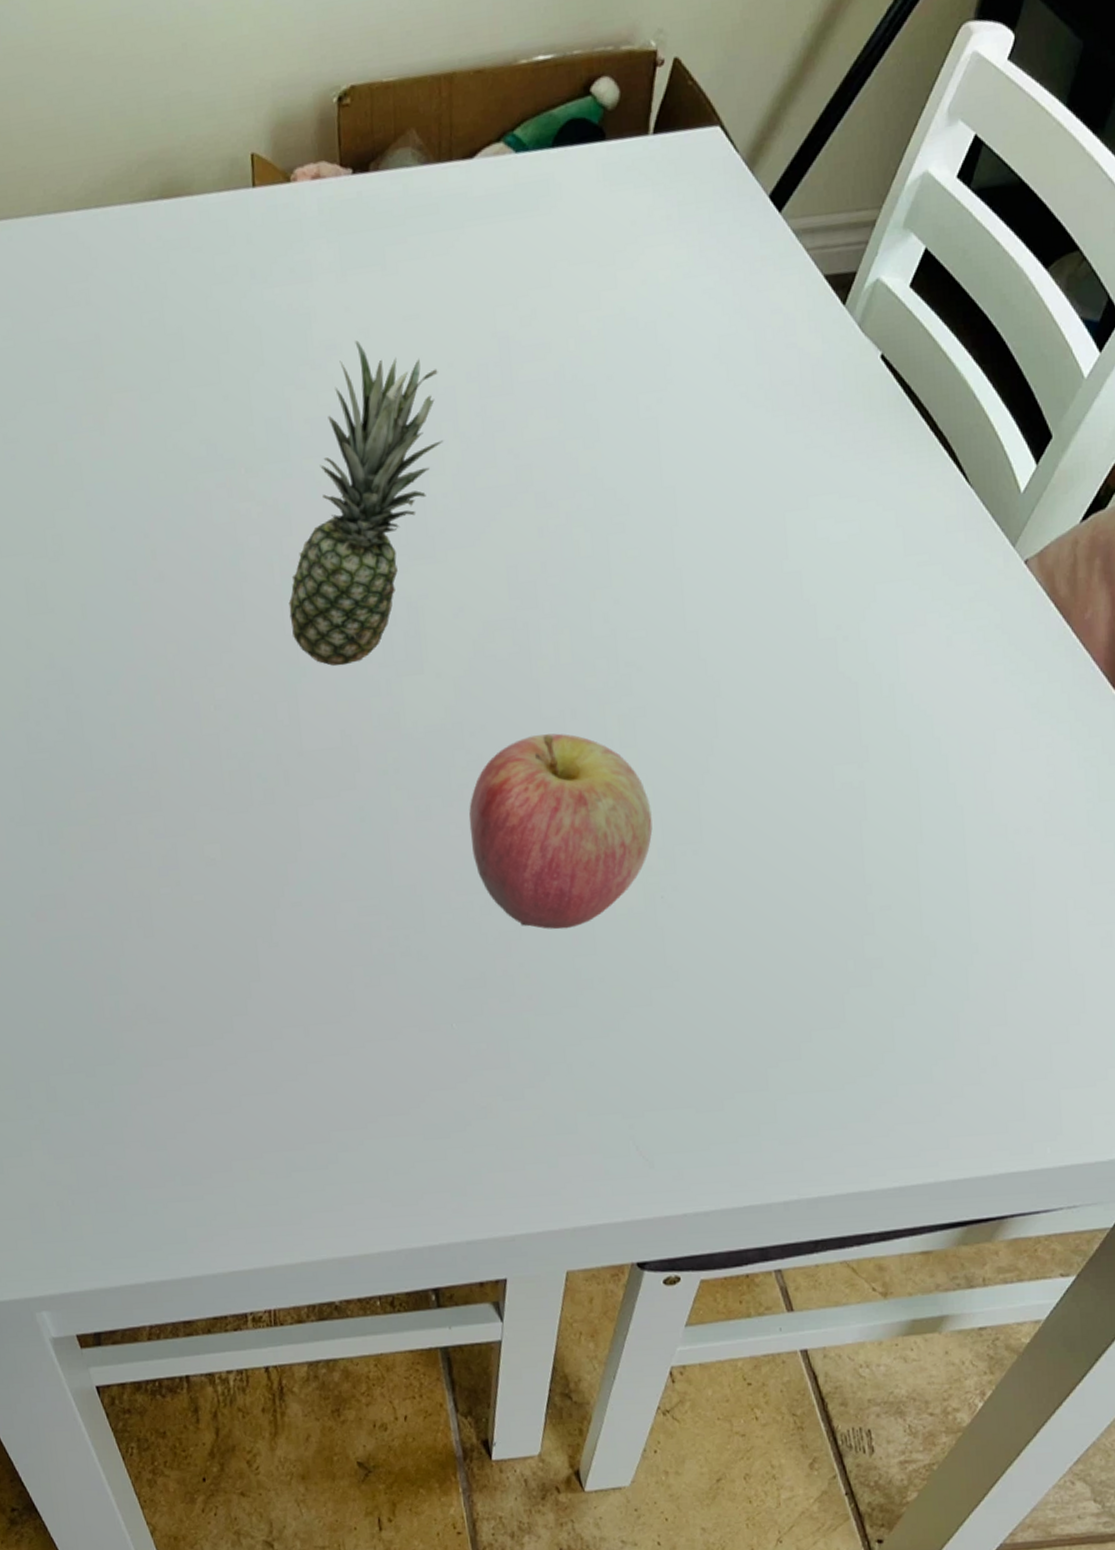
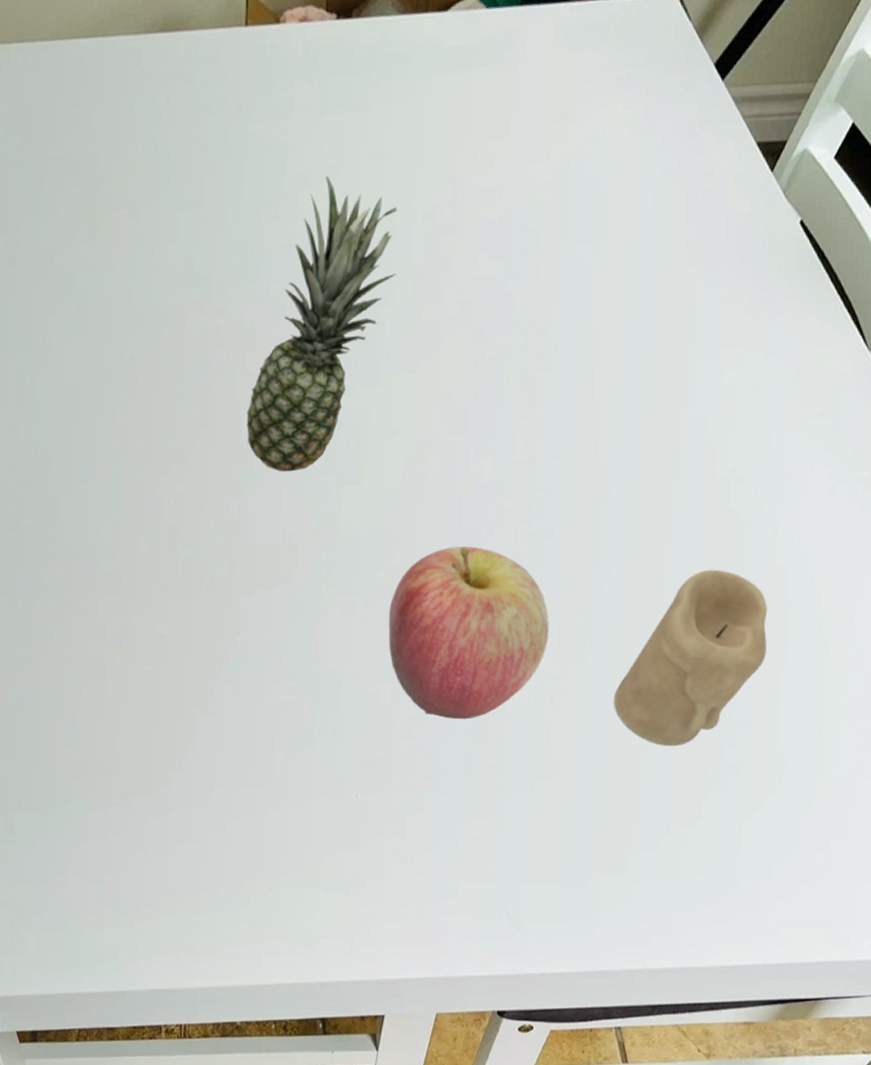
candle: none [732,739,898,942] -> present [613,569,768,747]

